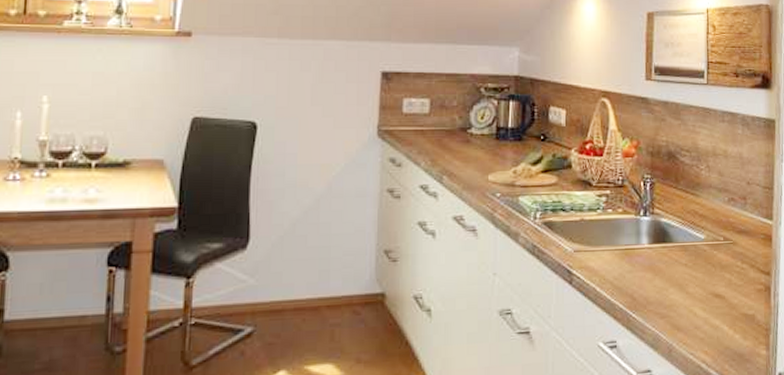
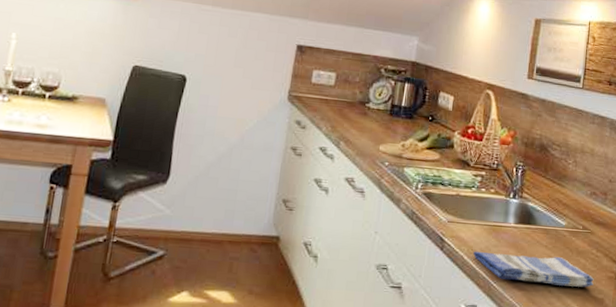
dish towel: none [605,275,742,308] -> present [472,251,594,288]

